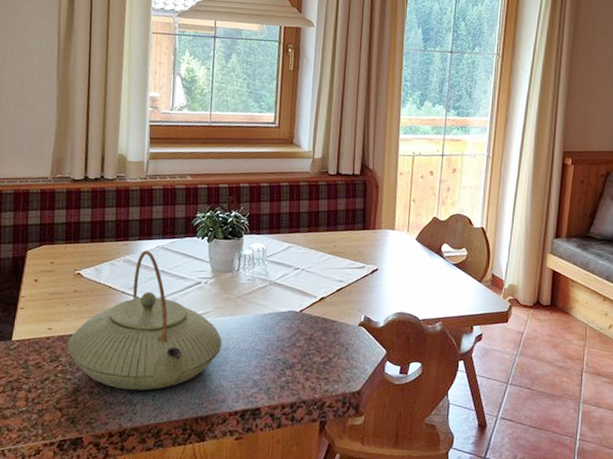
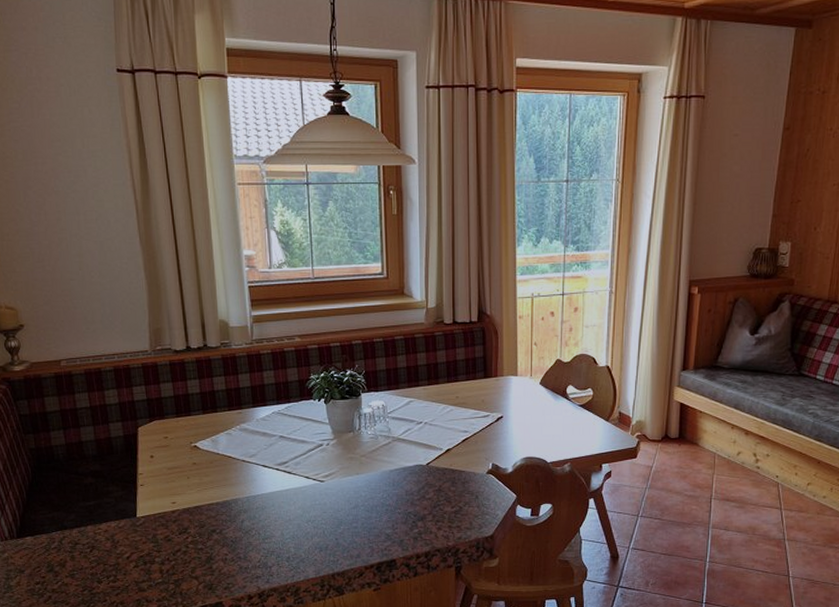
teapot: present [67,250,223,391] -> none [194,417,351,553]

